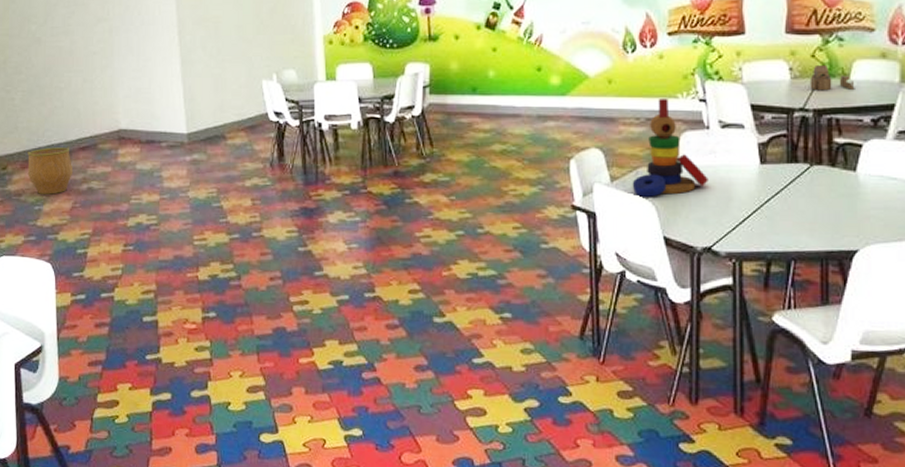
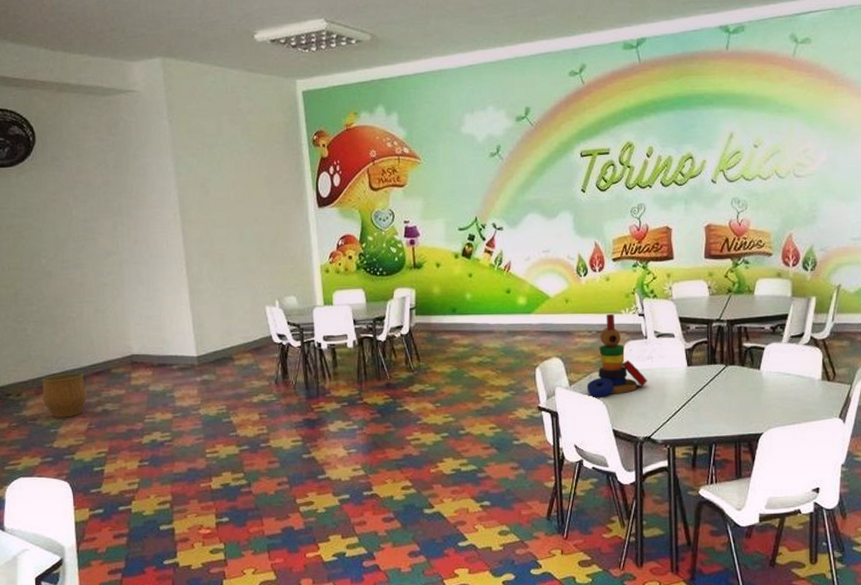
toy blocks: present [810,64,855,91] -> none [724,283,758,305]

